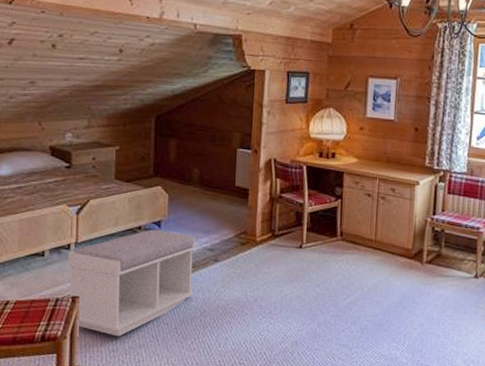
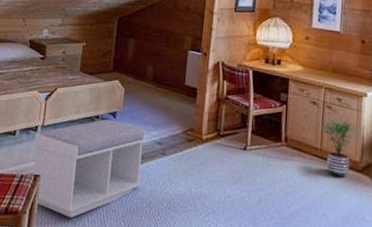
potted plant: none [372,208,411,265] -> present [317,117,359,178]

